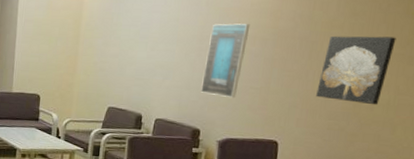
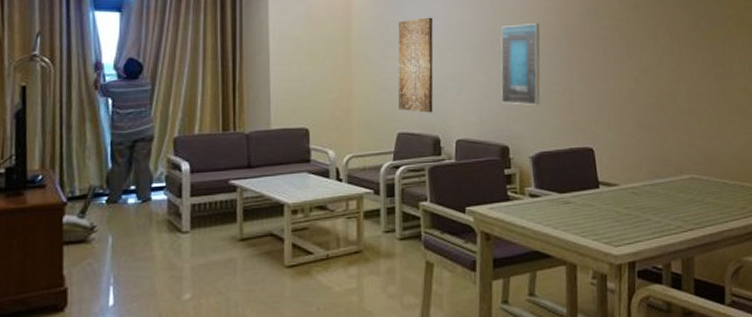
wall art: none [112,11,152,94] -> present [398,17,434,113]
wall art: present [316,35,397,105] -> none [619,26,680,97]

